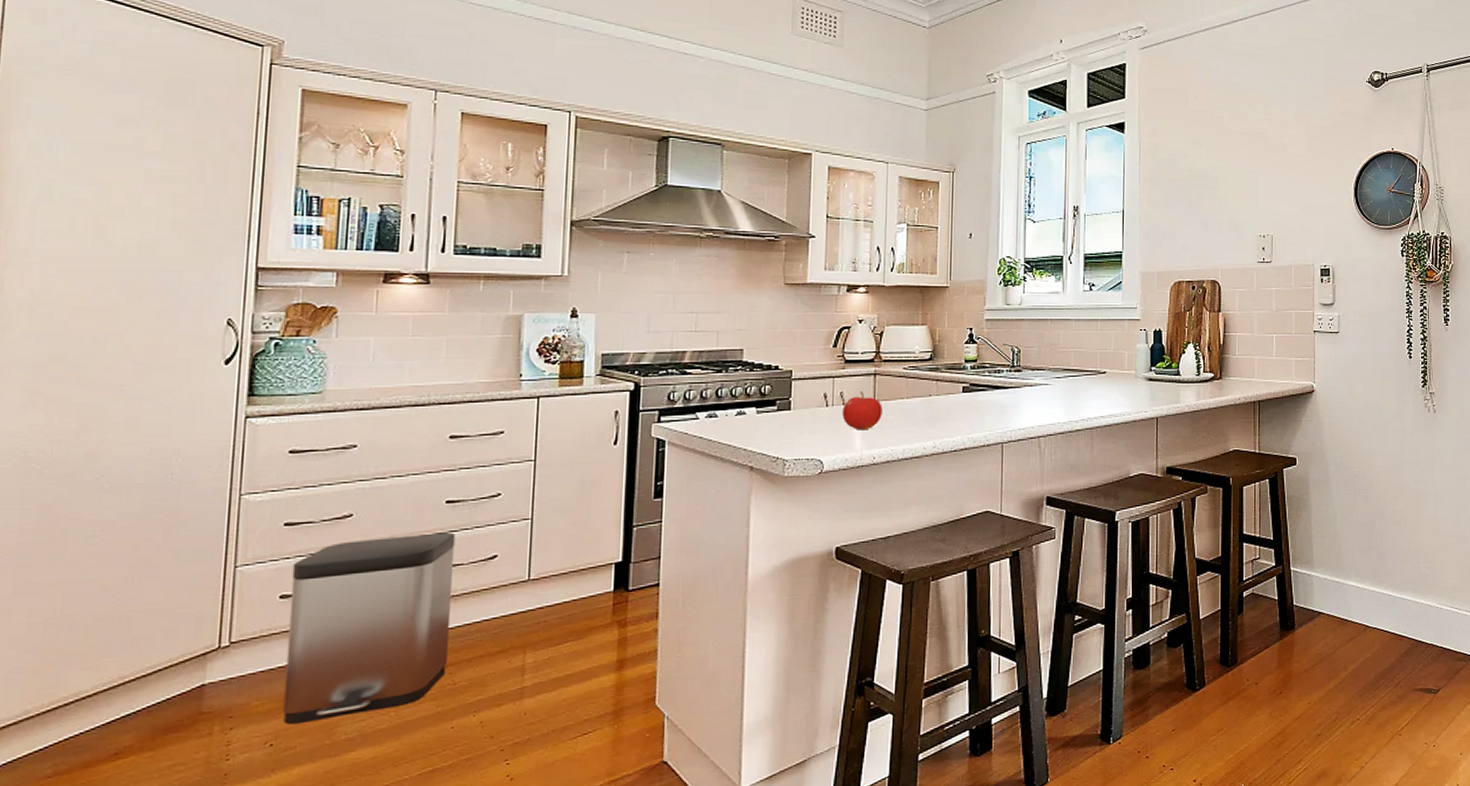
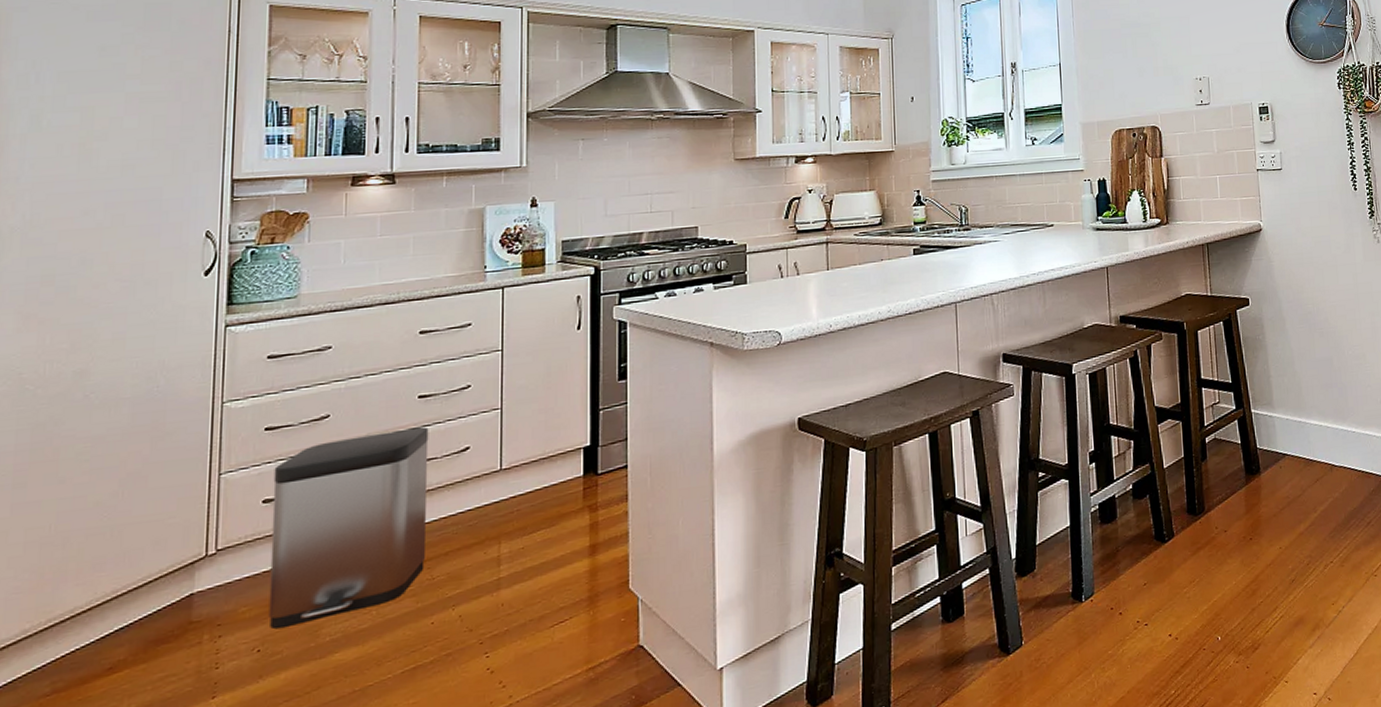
fruit: present [842,391,883,431] -> none [797,260,836,300]

